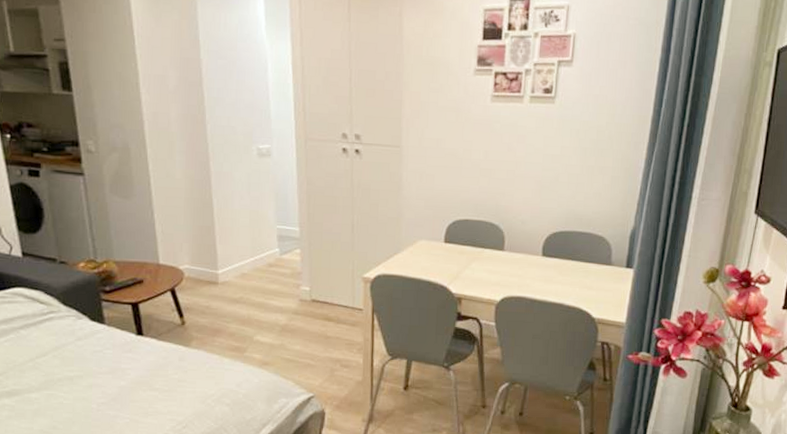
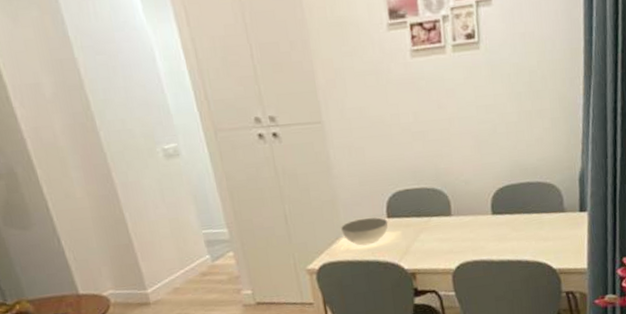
bowl: none [400,239,445,265] -> present [341,217,388,246]

